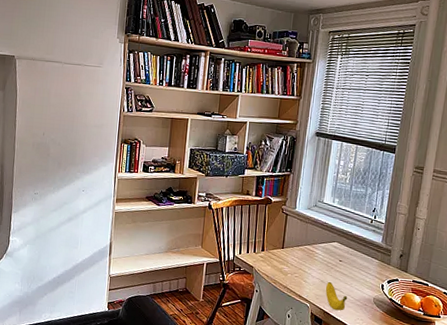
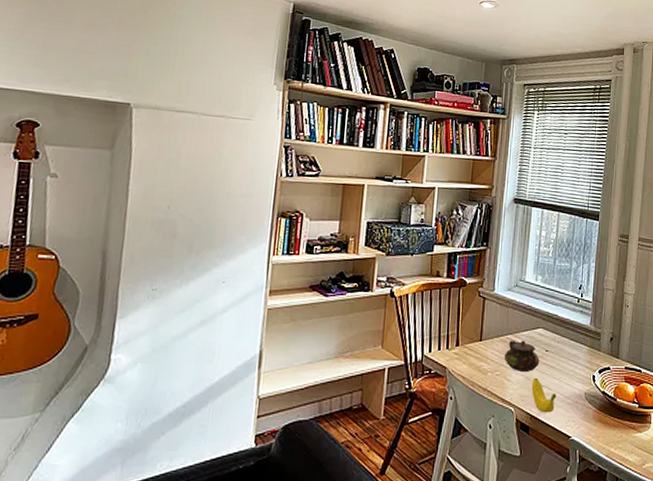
teapot: none [302,250,334,277] -> present [504,340,540,372]

